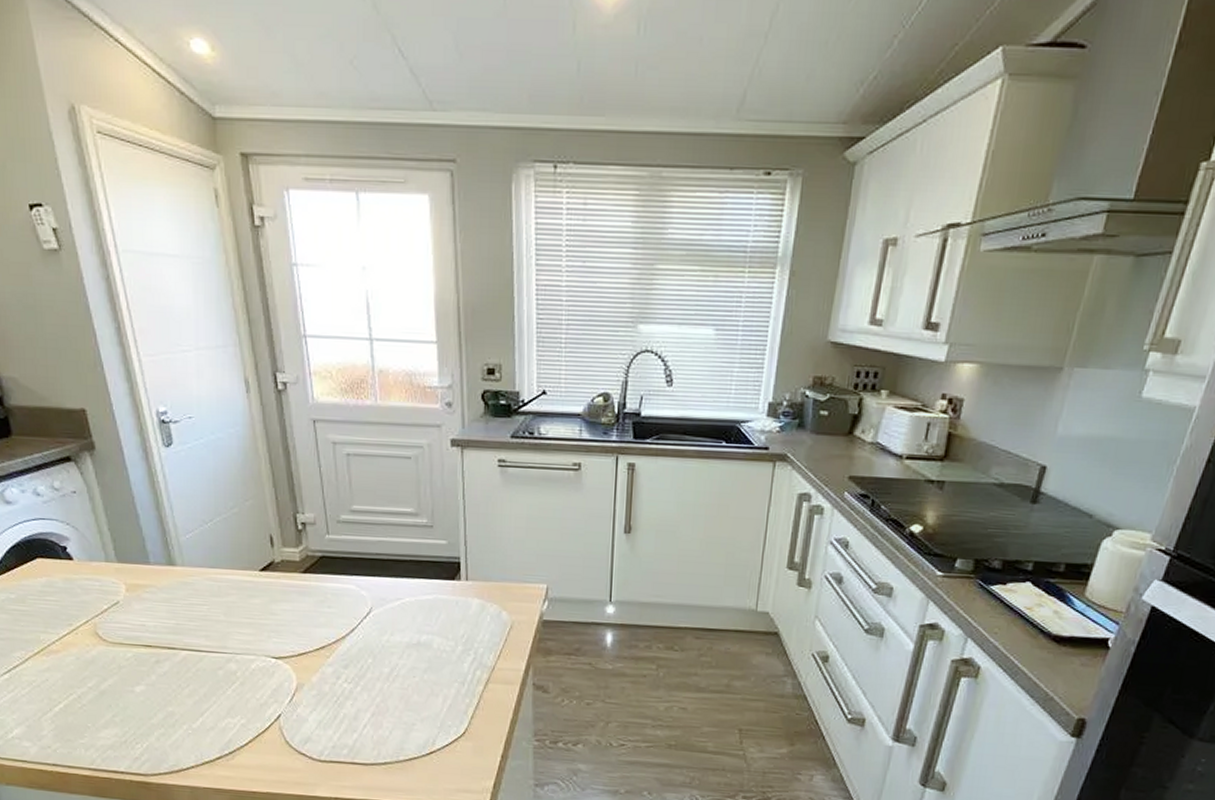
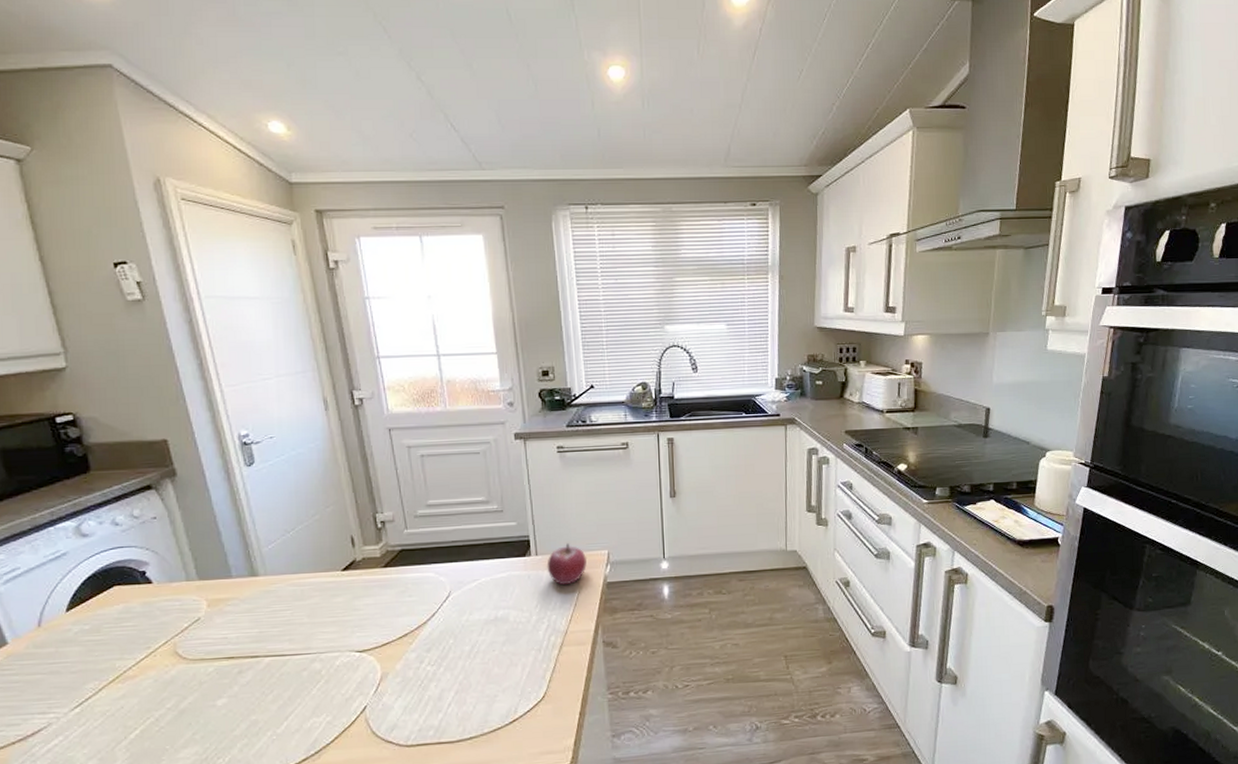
fruit: none [477,570,522,618] -> present [547,542,587,586]

